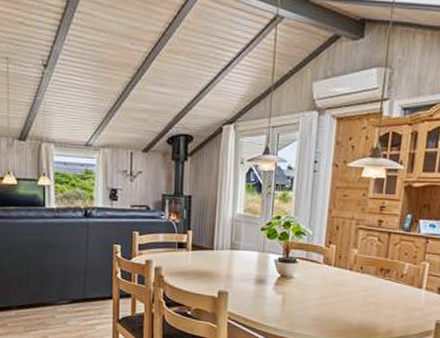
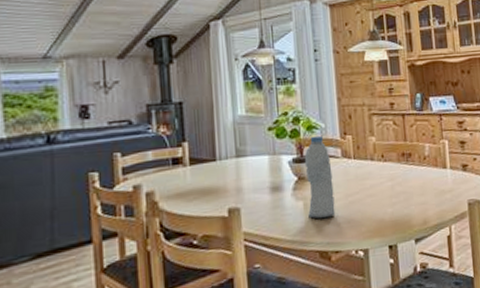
water bottle: none [285,241,313,312] -> present [304,135,336,219]

